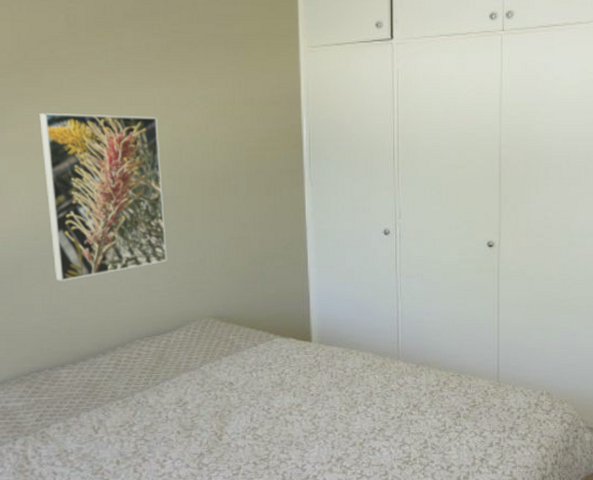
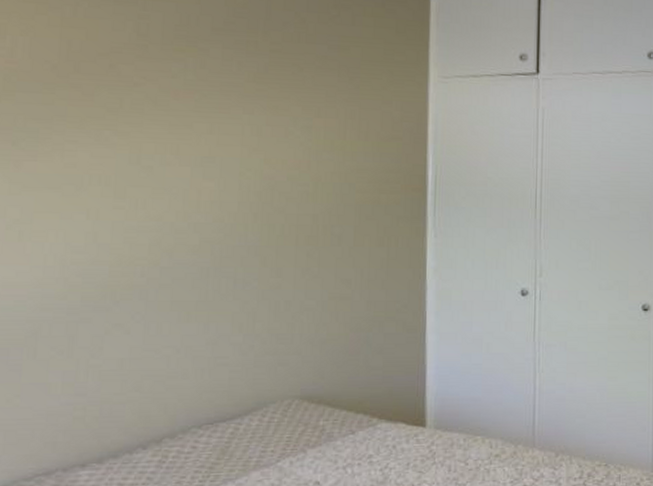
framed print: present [39,112,167,281] -> none [85,138,245,352]

